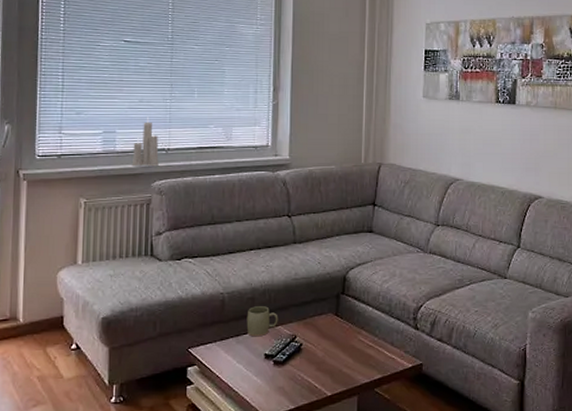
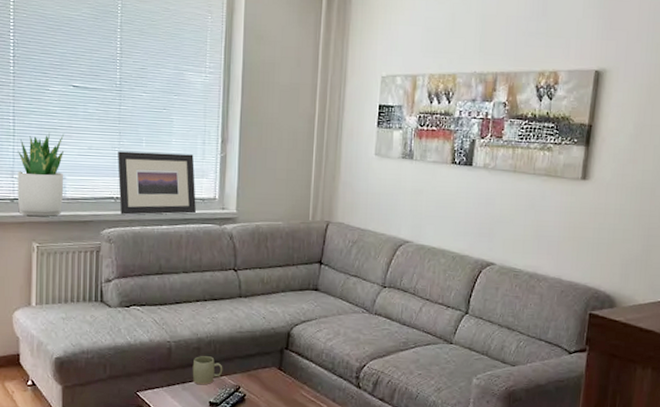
planter: none [65,86,116,171] -> present [17,132,65,216]
candle: present [131,117,159,167] -> none [81,164,108,215]
picture frame: none [169,103,249,165] -> present [118,151,196,215]

